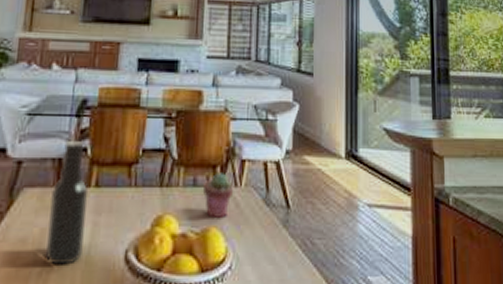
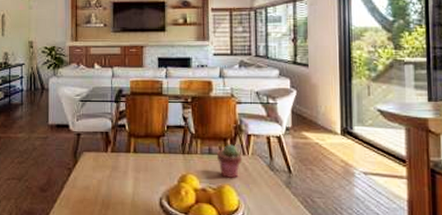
beer bottle: present [46,140,89,265] -> none [103,119,129,206]

